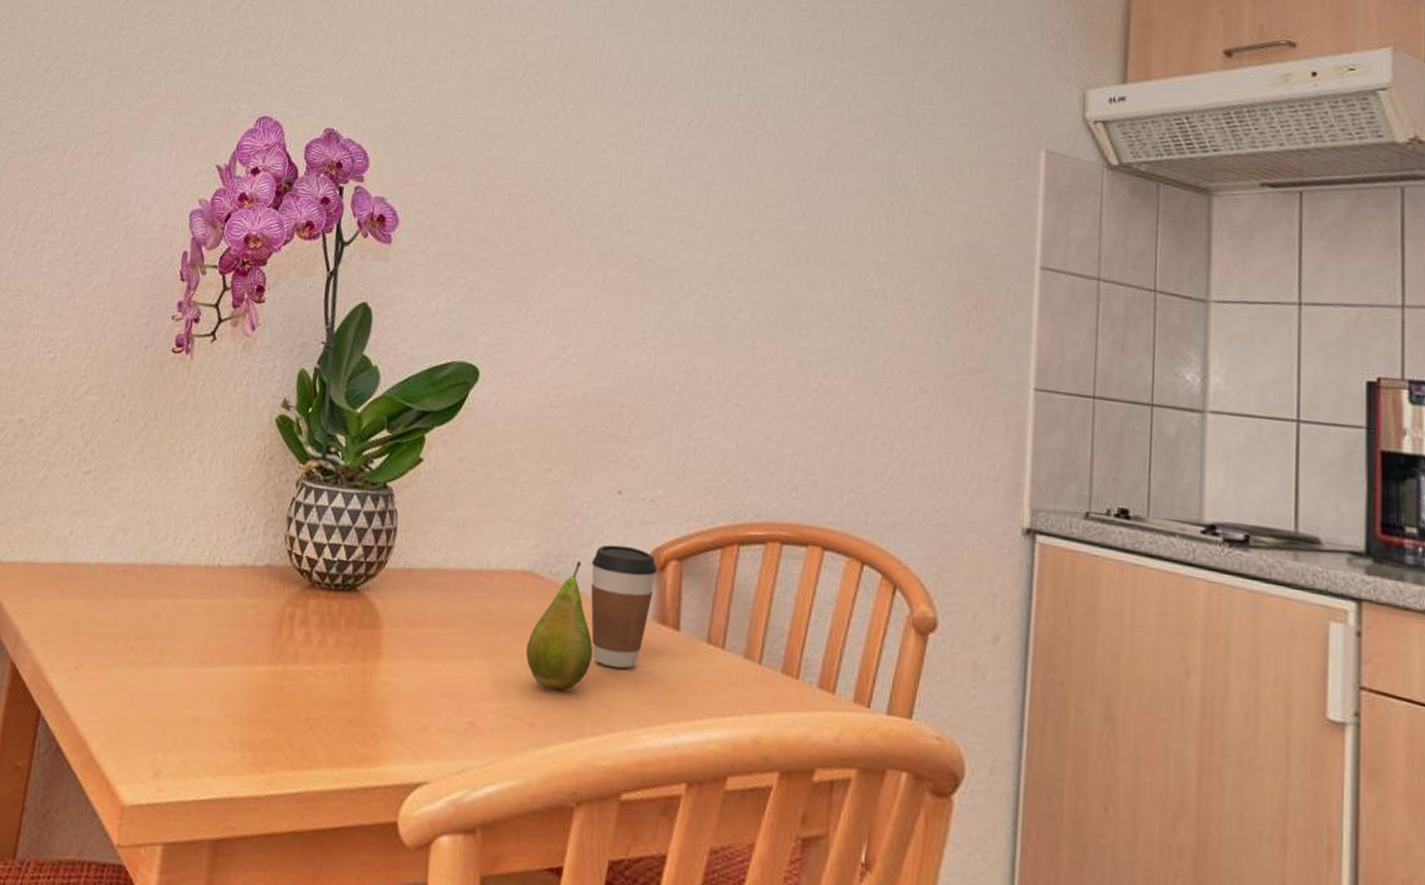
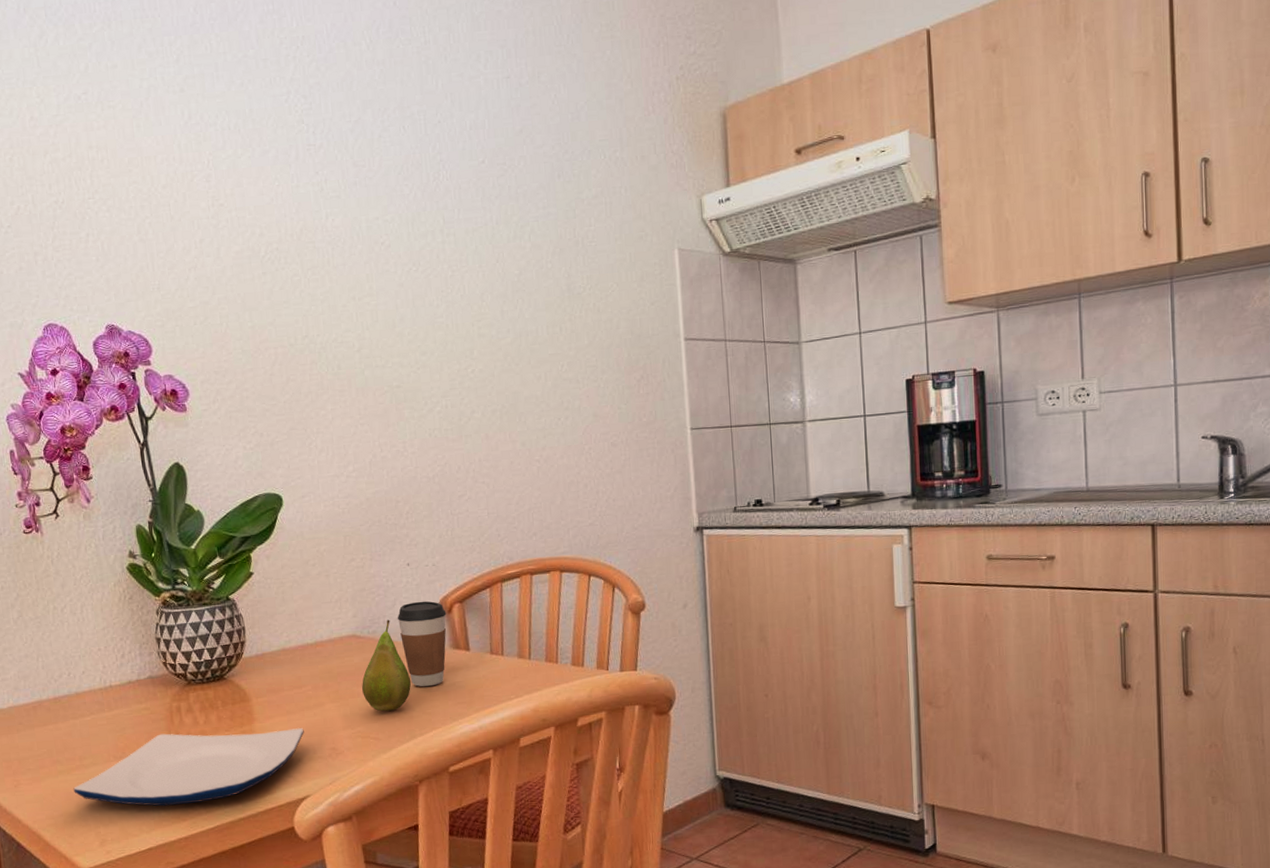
plate: none [140,644,440,756] -> present [73,728,304,806]

